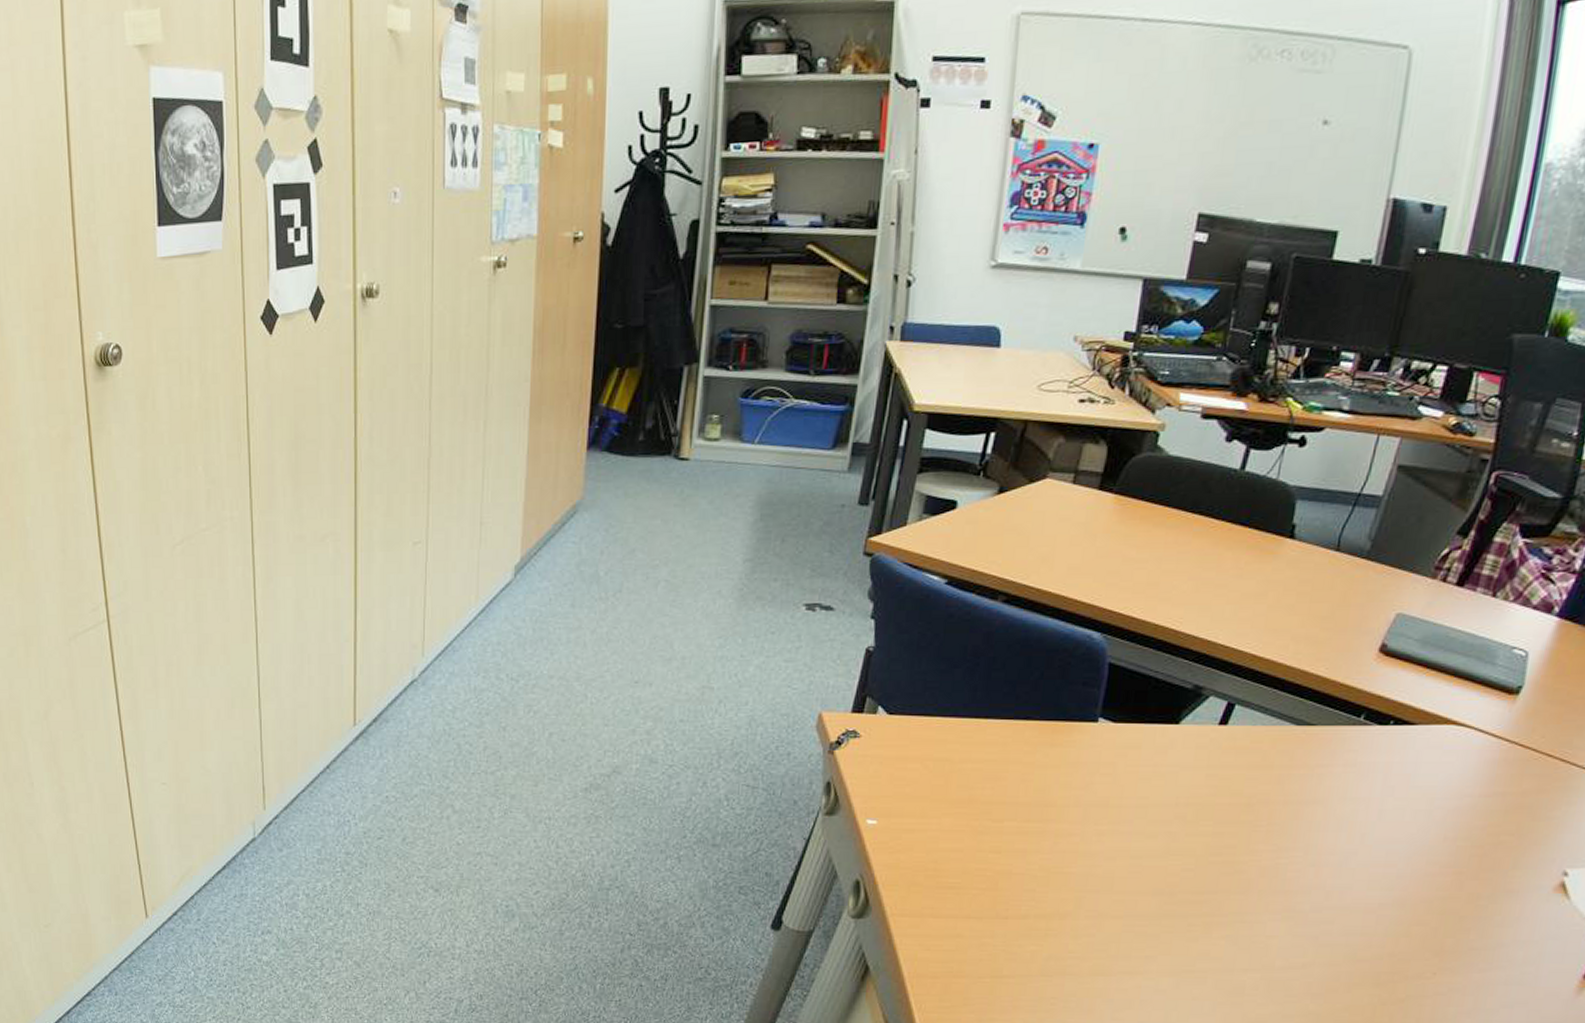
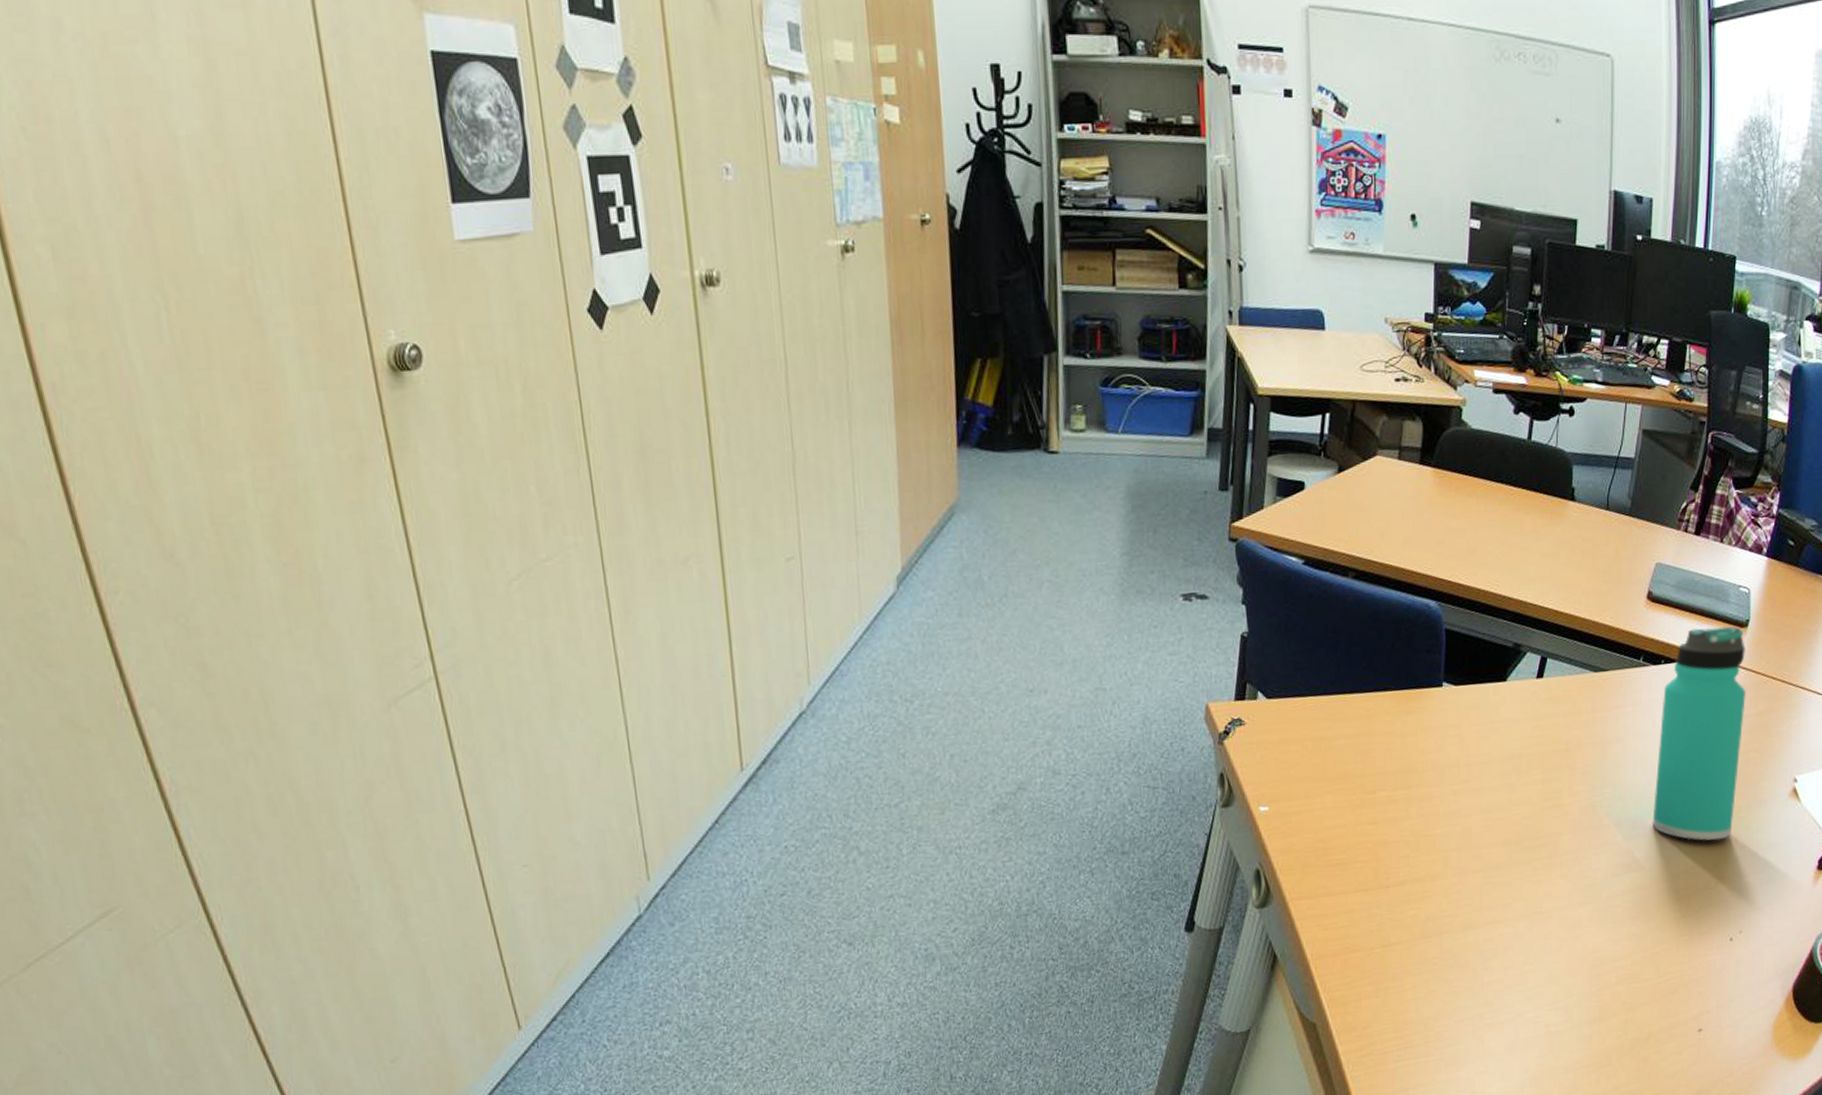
thermos bottle: none [1353,690,1514,927] -> present [1652,626,1747,841]

